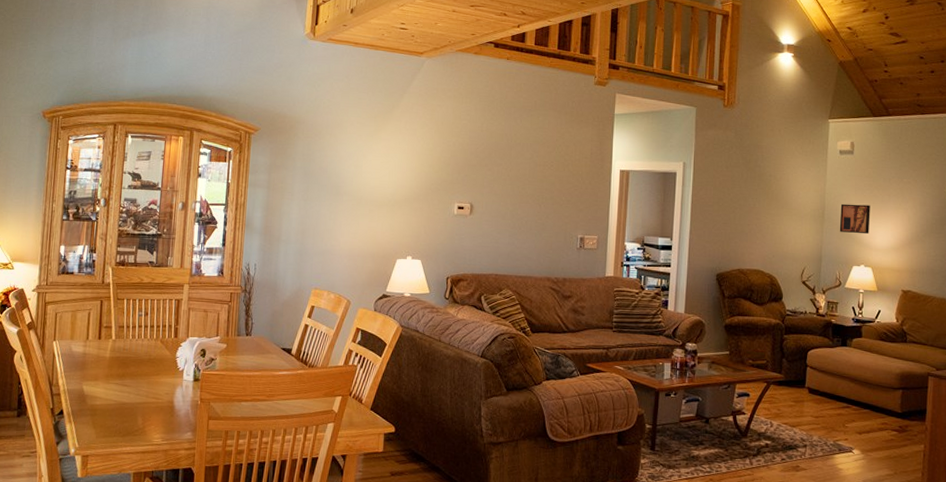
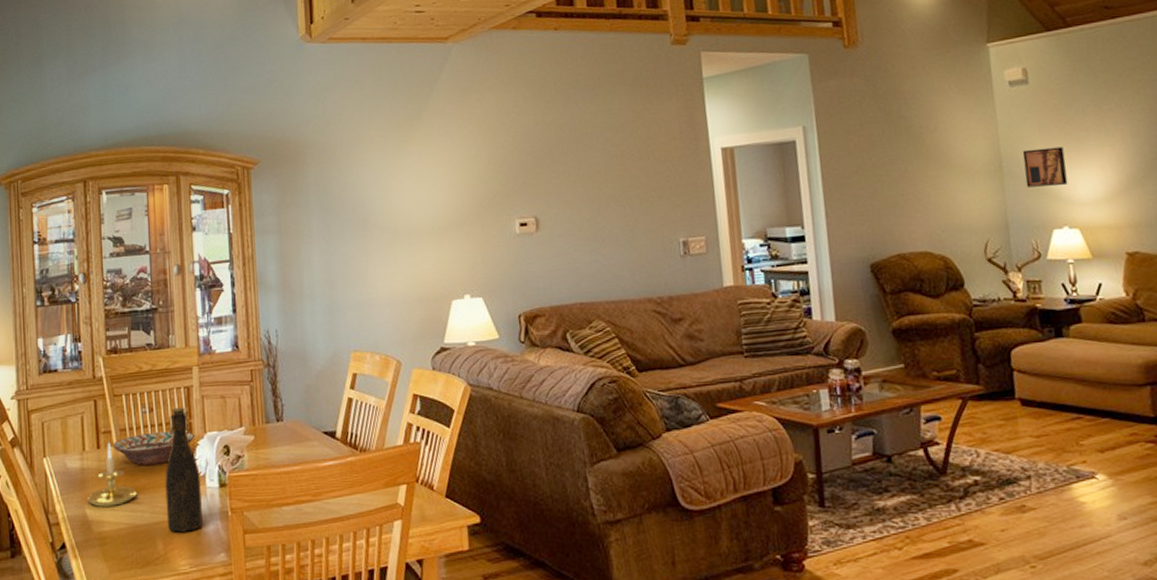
candle holder: none [85,335,127,386] -> present [87,442,137,507]
decorative bowl: none [111,331,179,358] -> present [112,430,194,465]
bottle: none [147,314,179,413] -> present [165,407,203,533]

